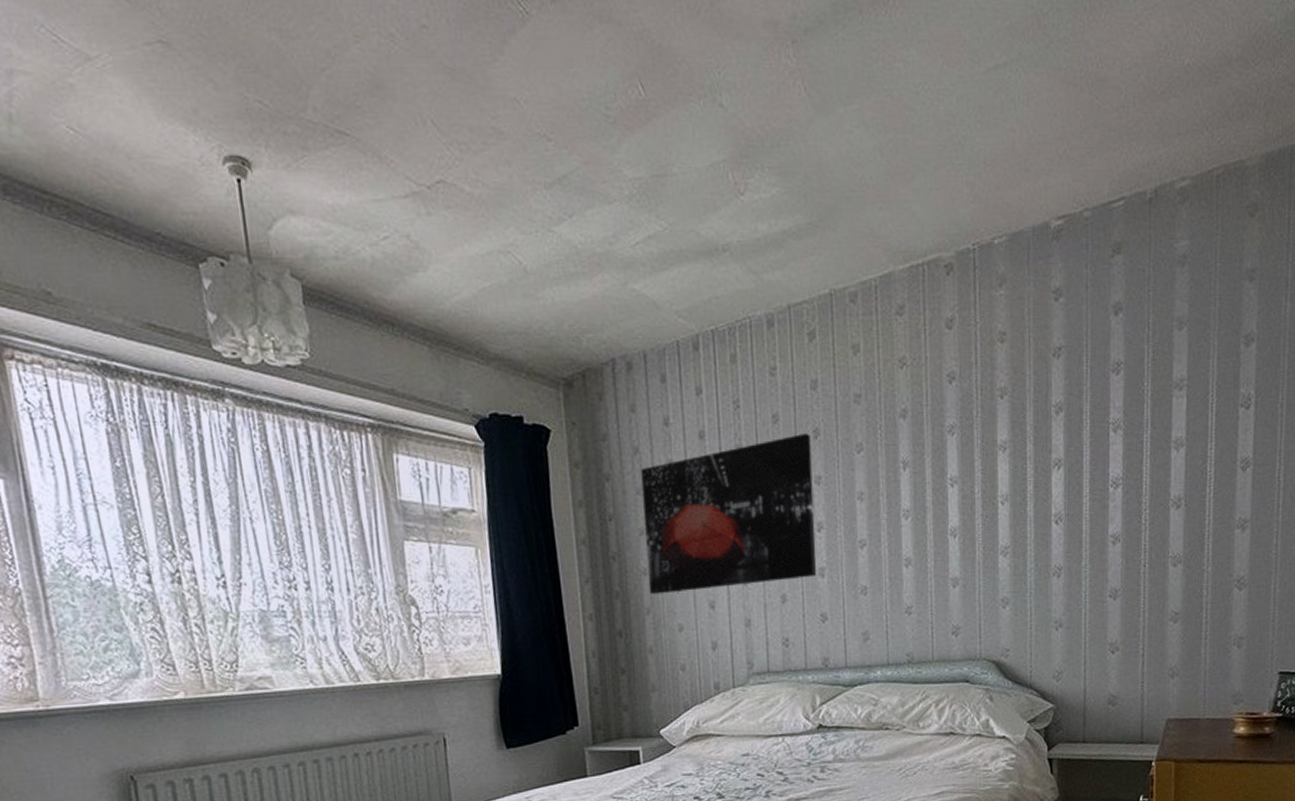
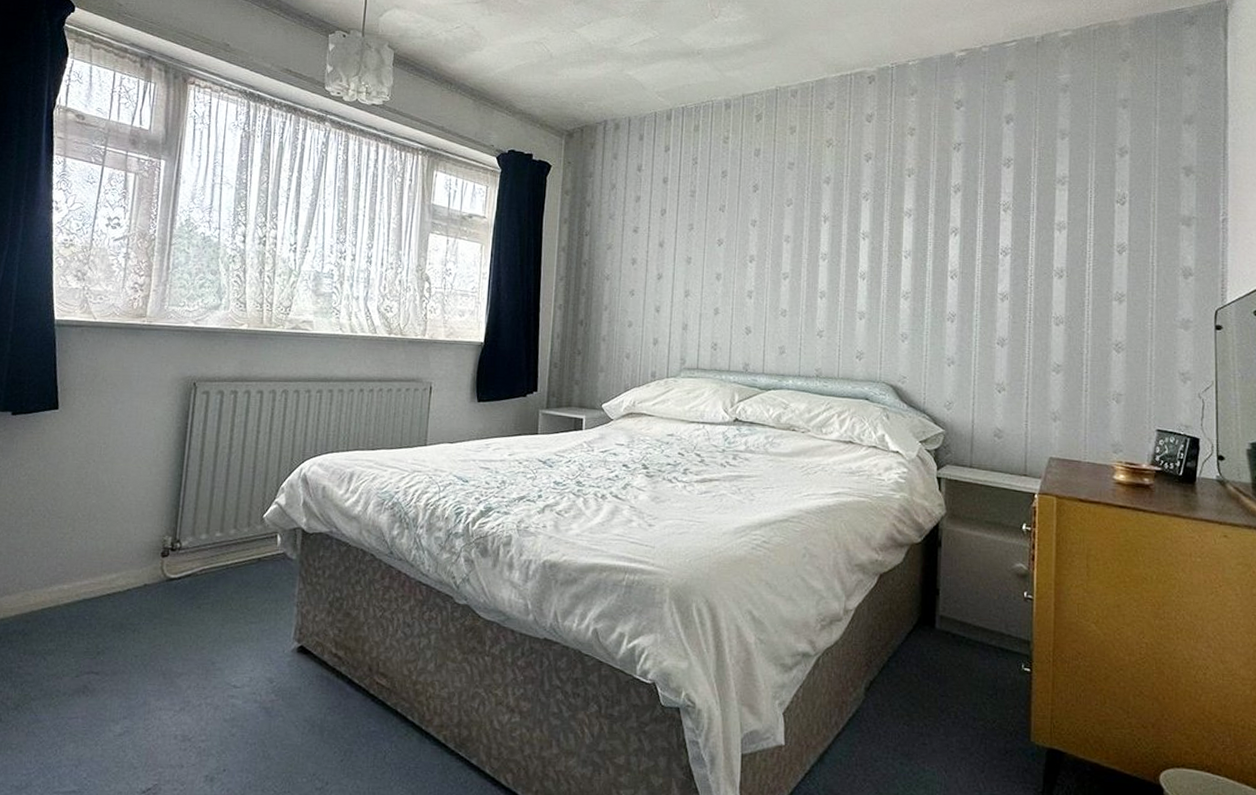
wall art: present [641,434,816,595] -> none [609,187,751,298]

